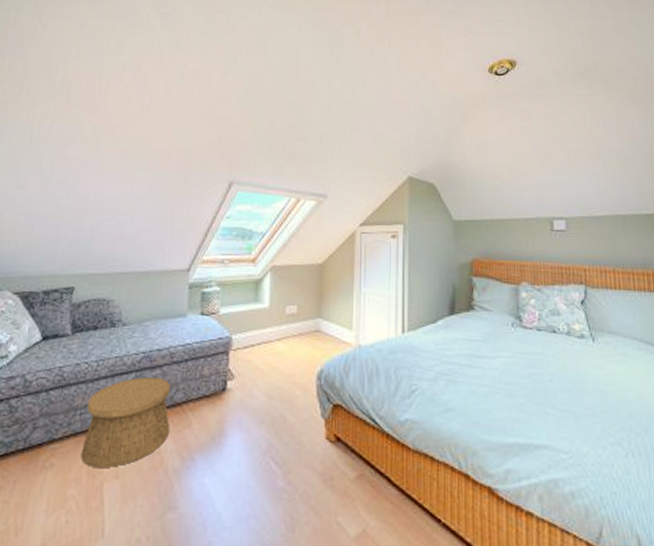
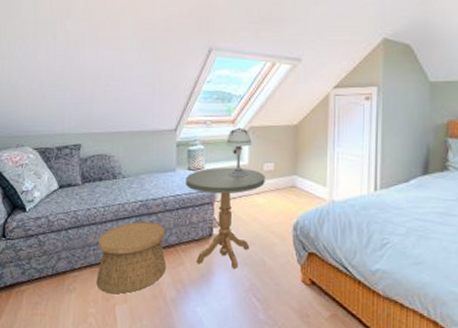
side table: none [197,310,287,428] -> present [186,167,265,269]
table lamp: none [245,267,274,322] -> present [226,127,252,177]

